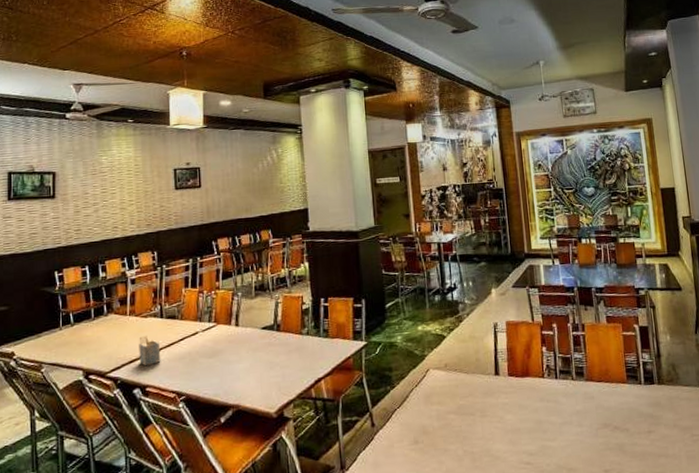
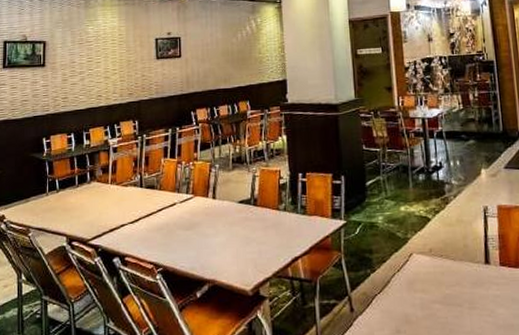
napkin holder: present [139,336,161,367] -> none [119,205,140,236]

